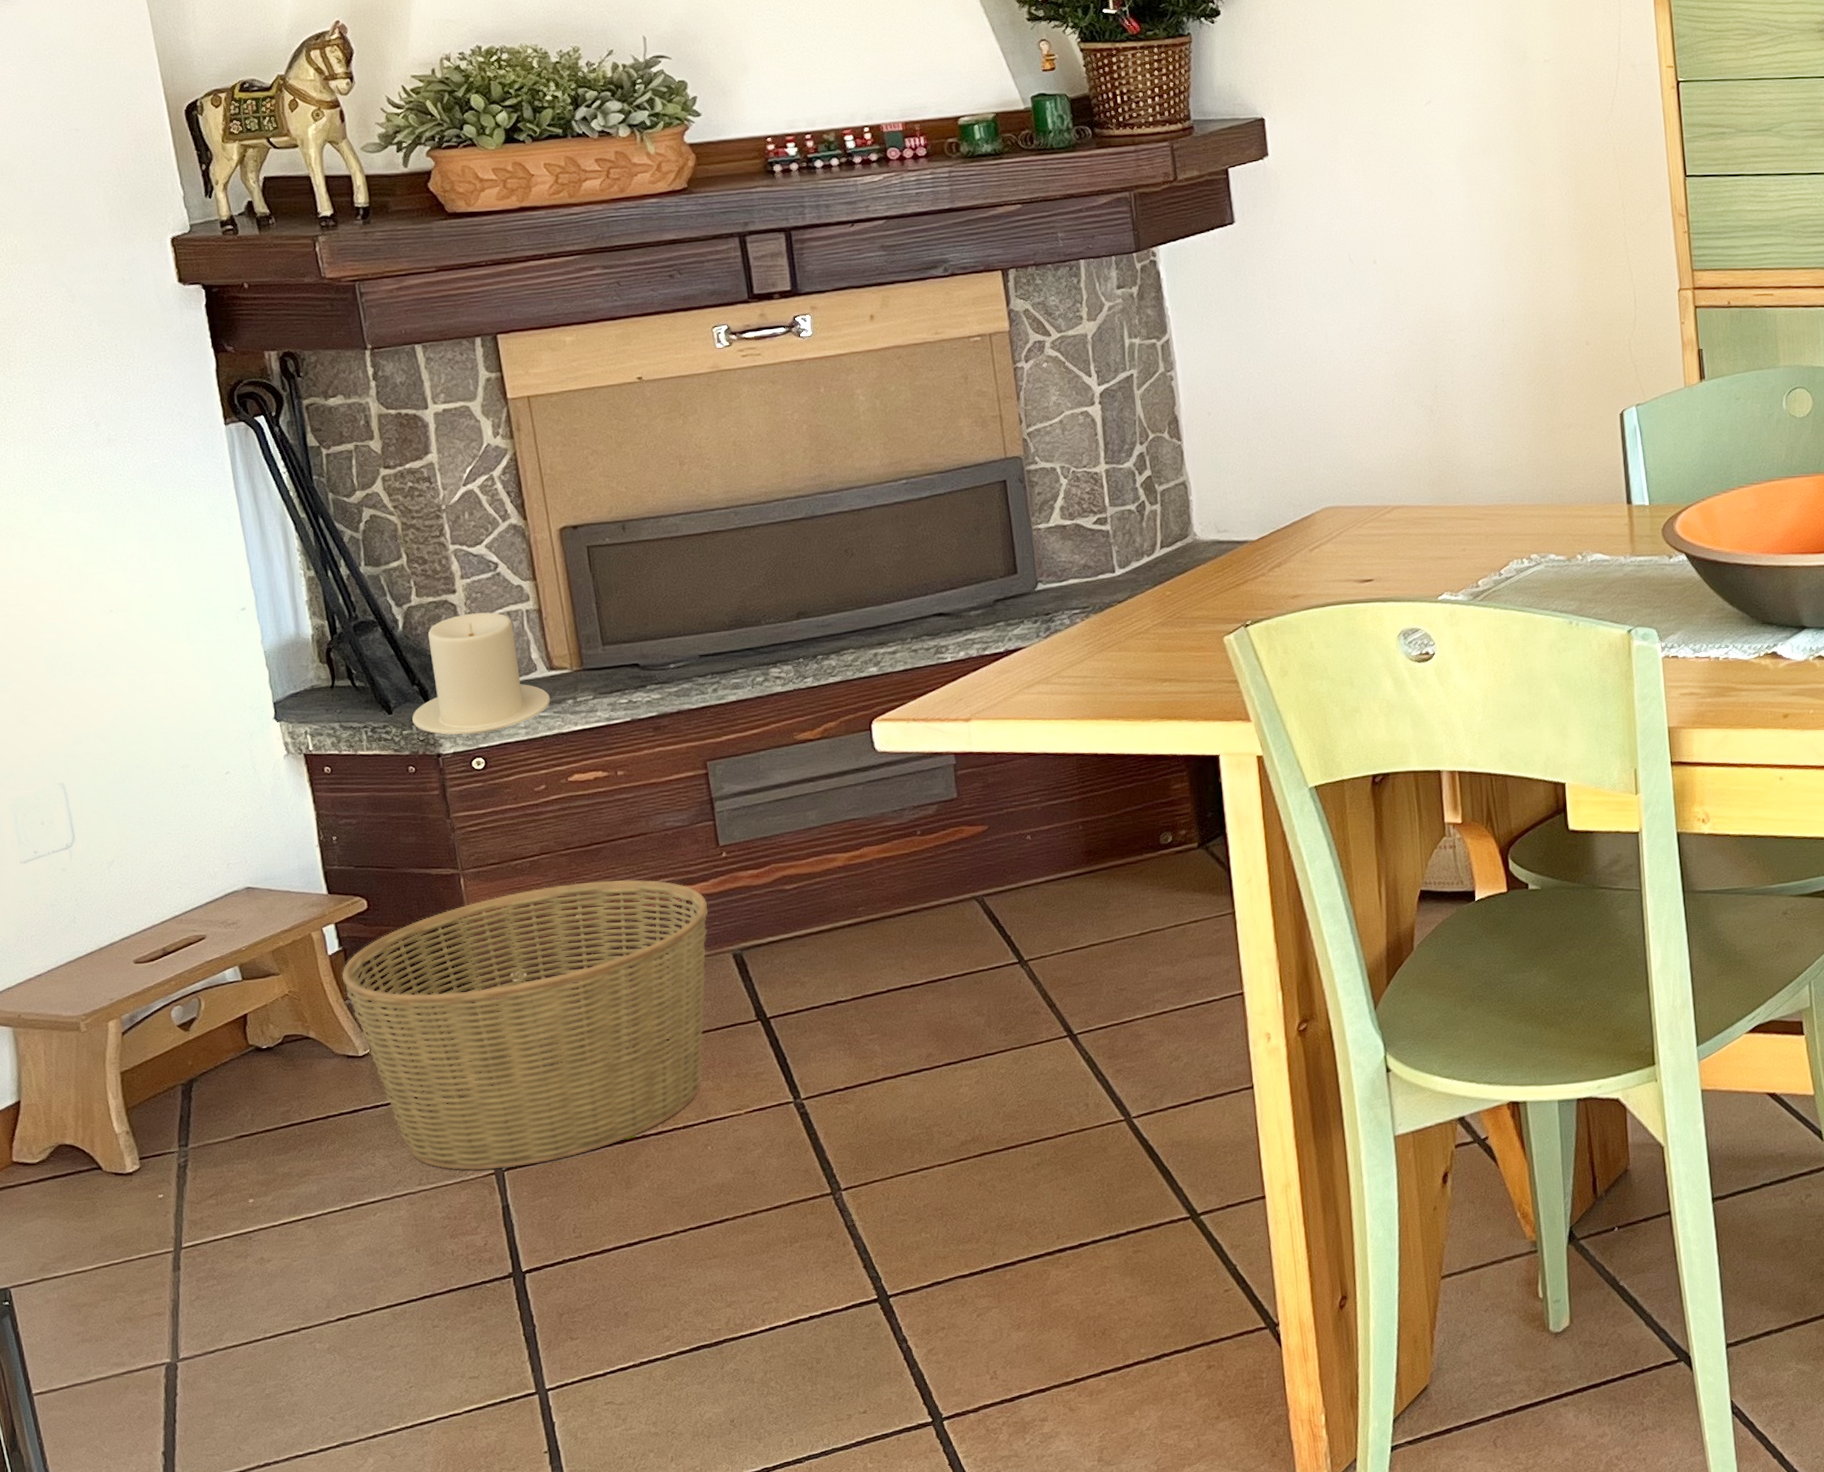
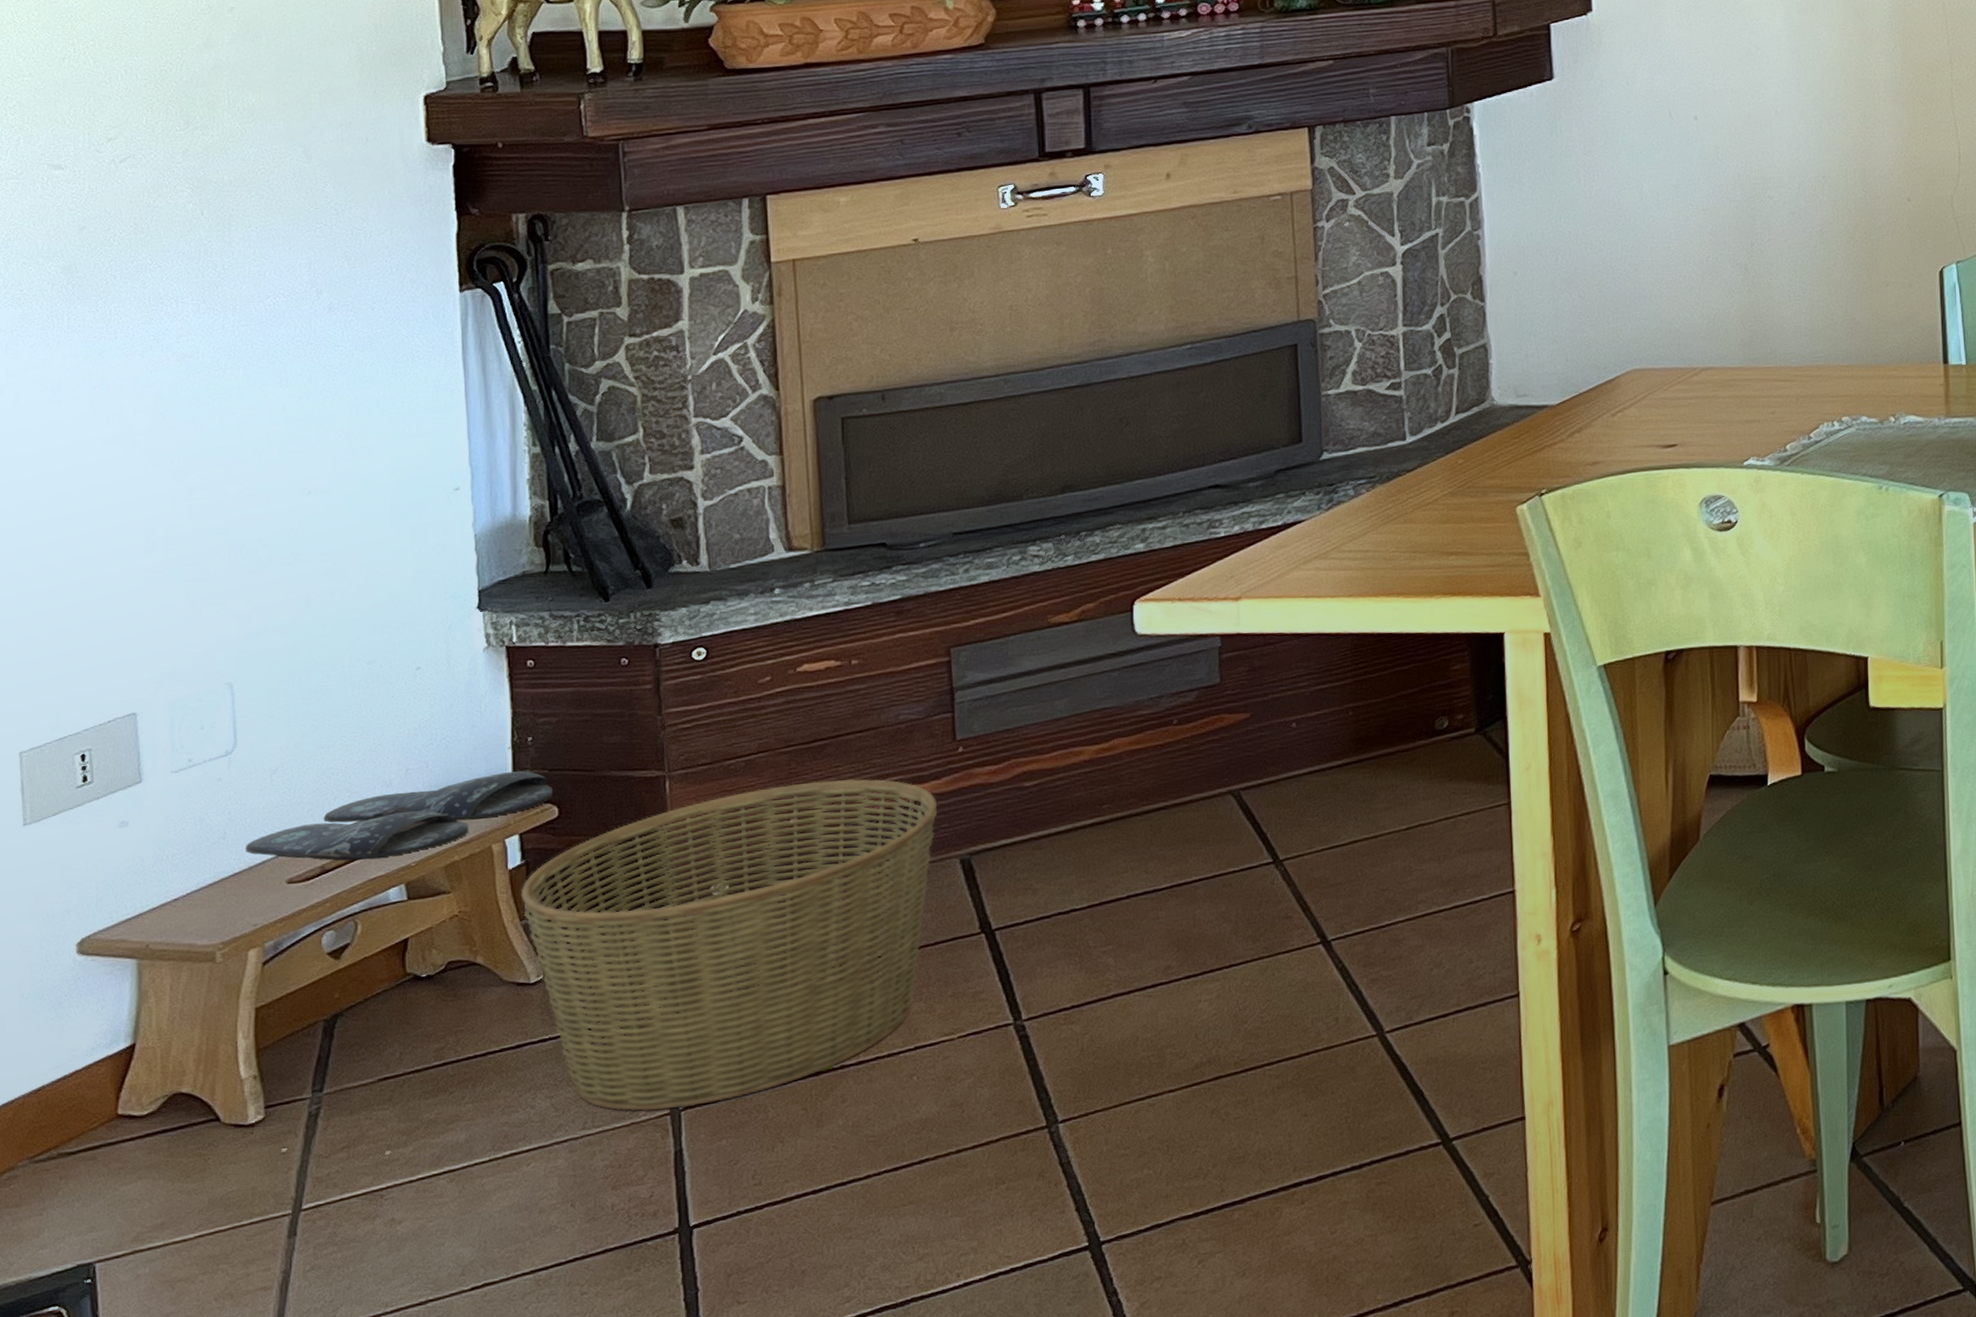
slippers: none [93,867,361,945] -> present [245,771,553,862]
candle: present [412,612,550,735] -> none [631,489,785,623]

